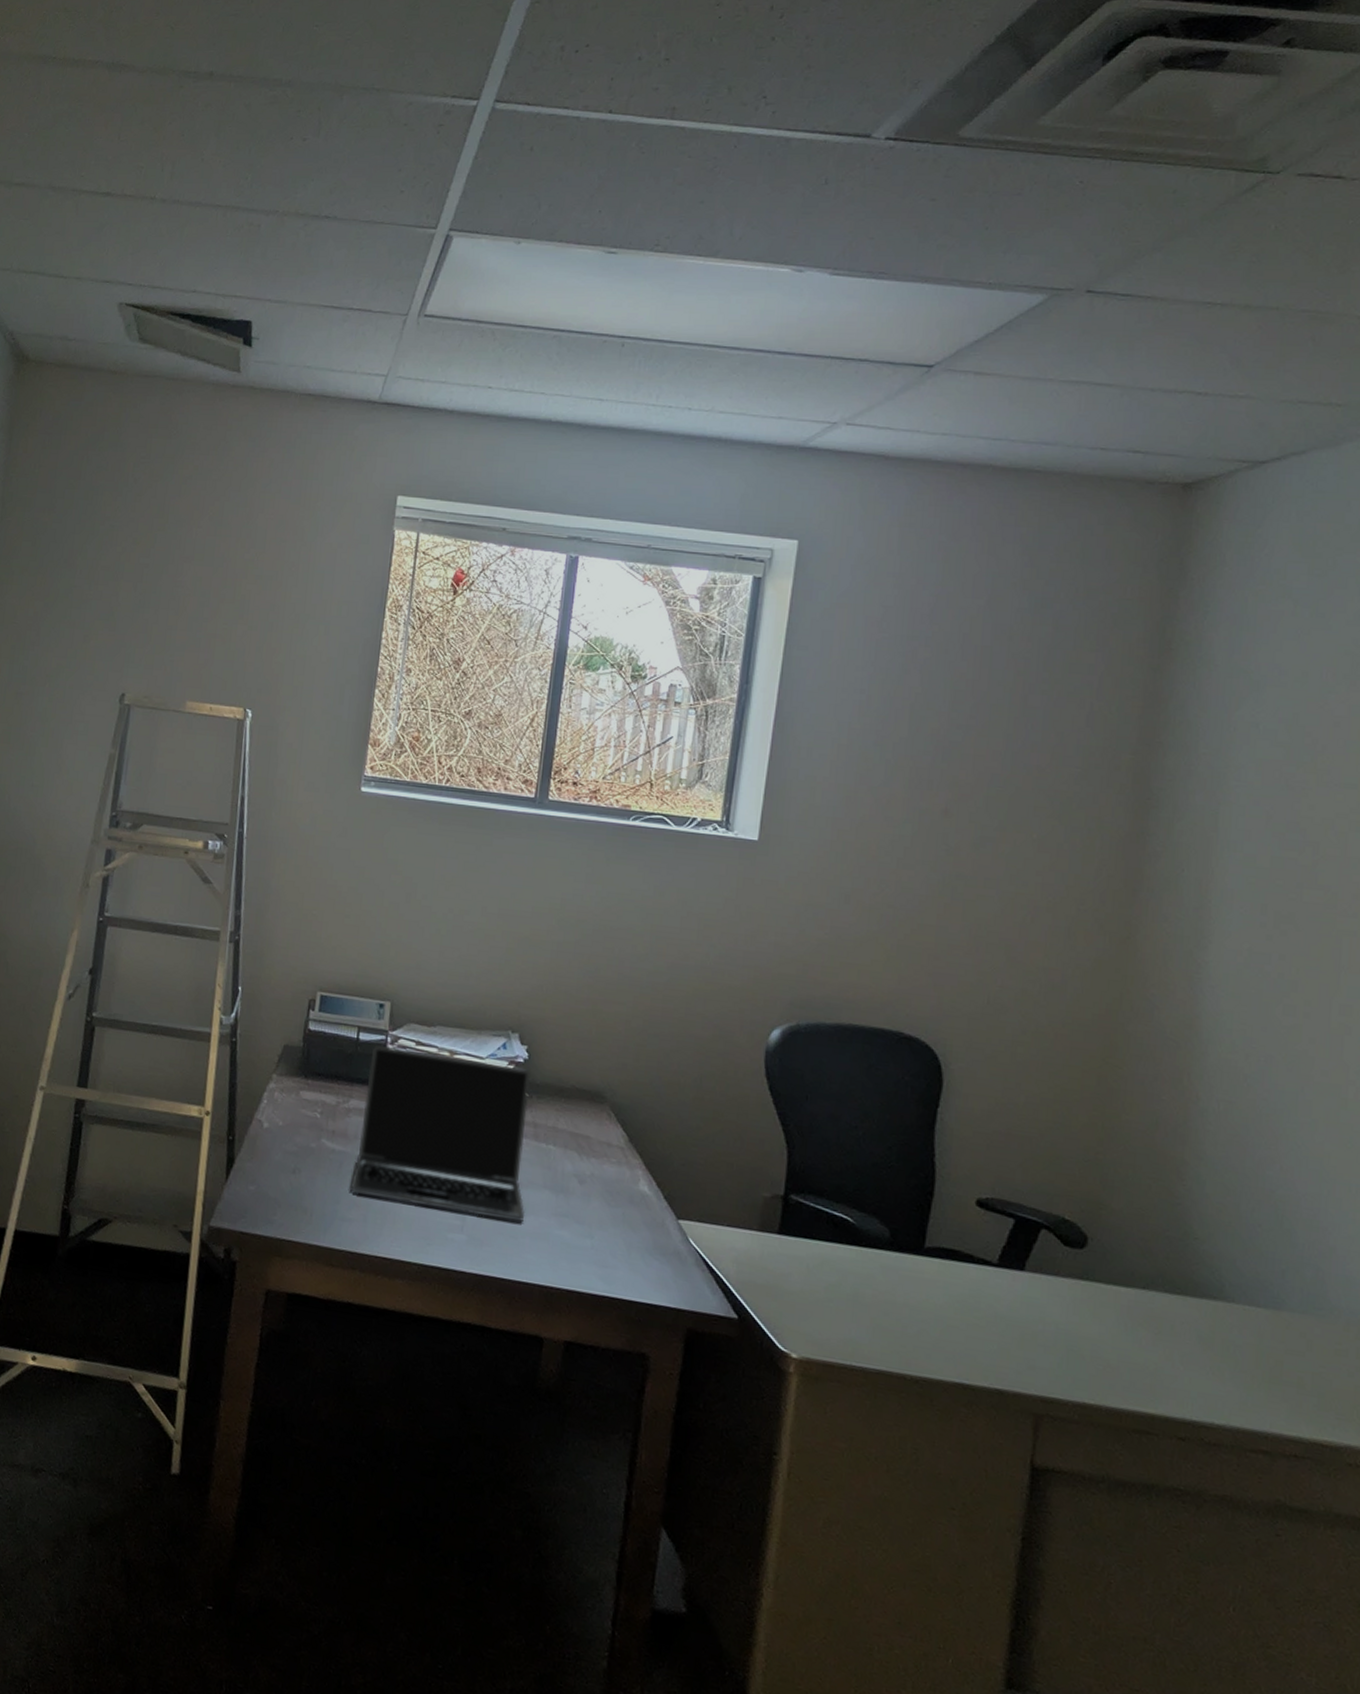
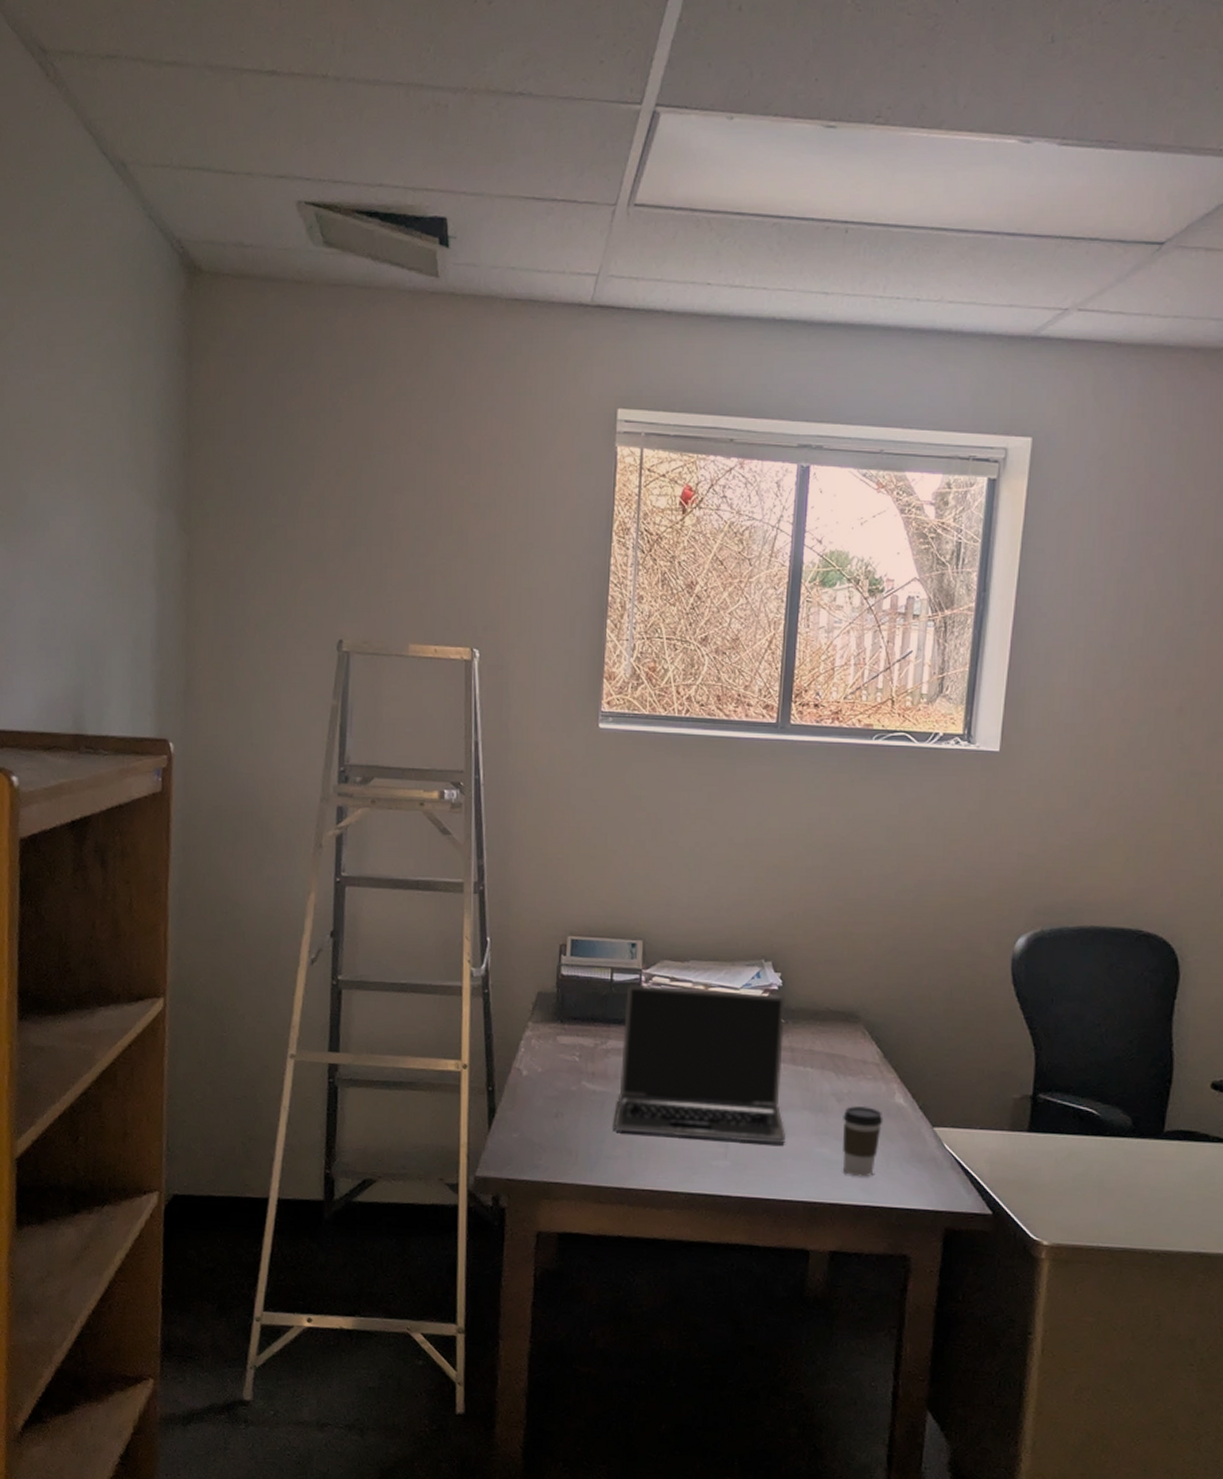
coffee cup: none [582,1189,626,1266] -> present [843,1106,883,1177]

